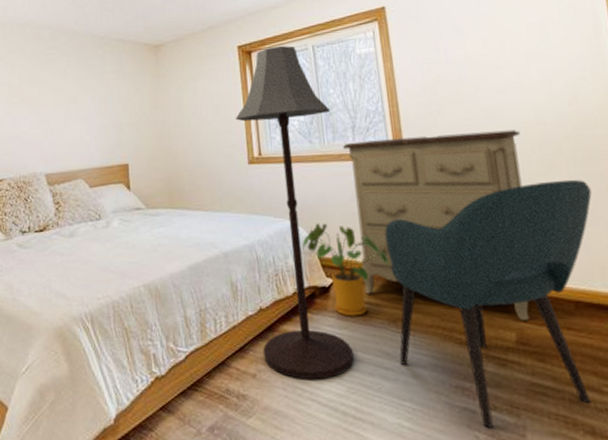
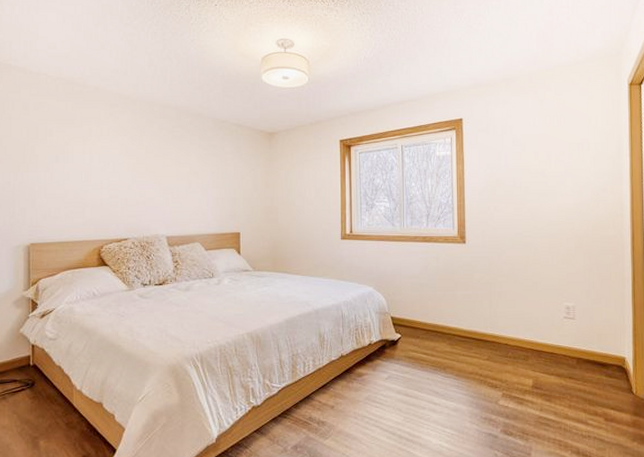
floor lamp: present [235,45,354,380] -> none [333,143,411,411]
house plant: present [302,223,389,317] -> none [379,290,445,364]
dresser: present [343,129,530,321] -> none [419,226,554,371]
armchair: present [384,179,592,428] -> none [444,267,599,448]

